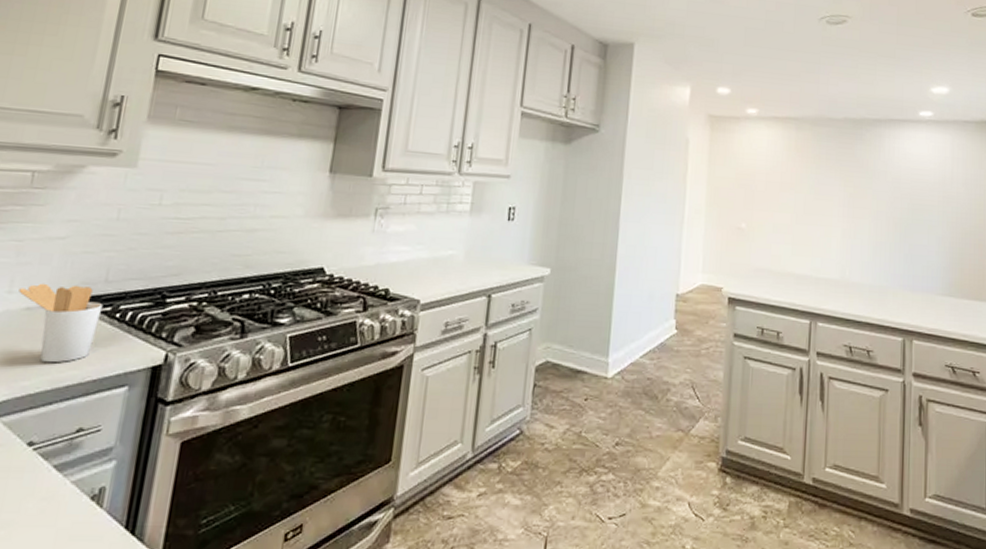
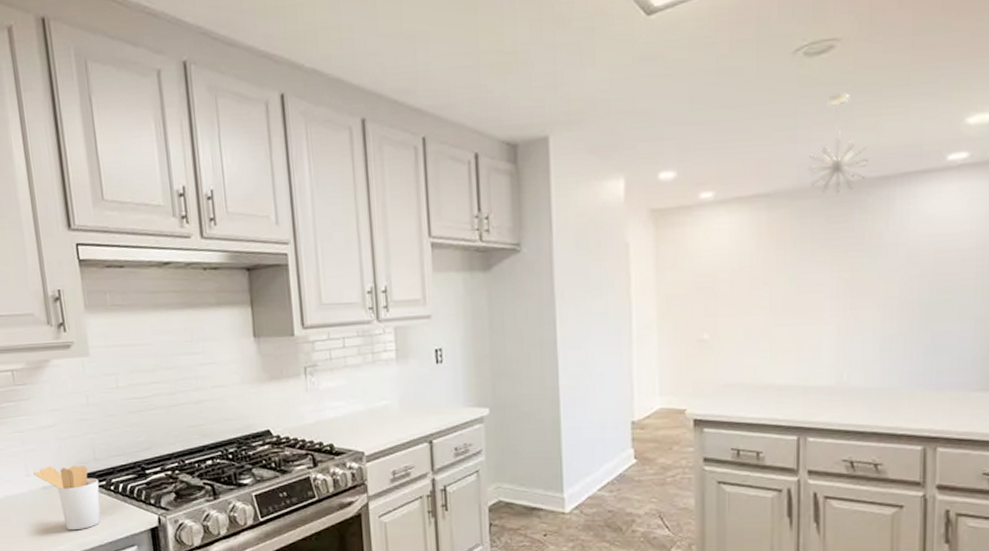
pendant light: none [826,54,867,127] -> present [809,93,868,194]

